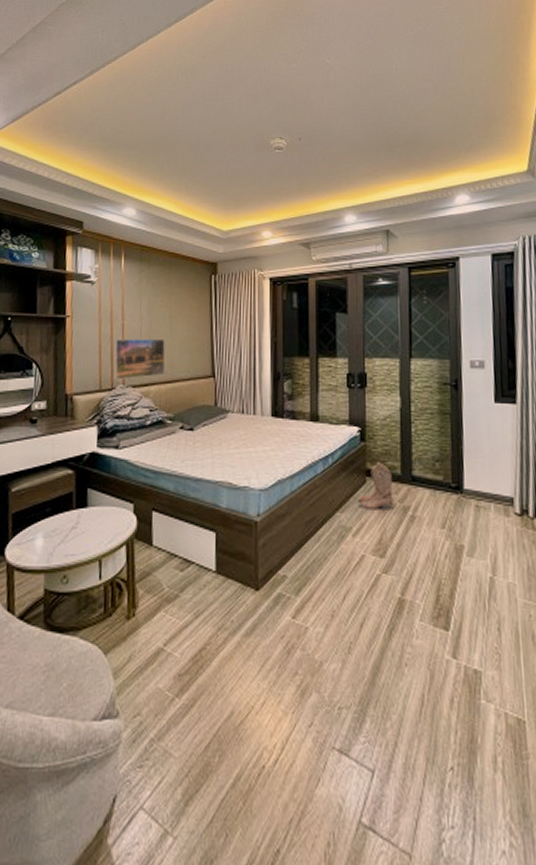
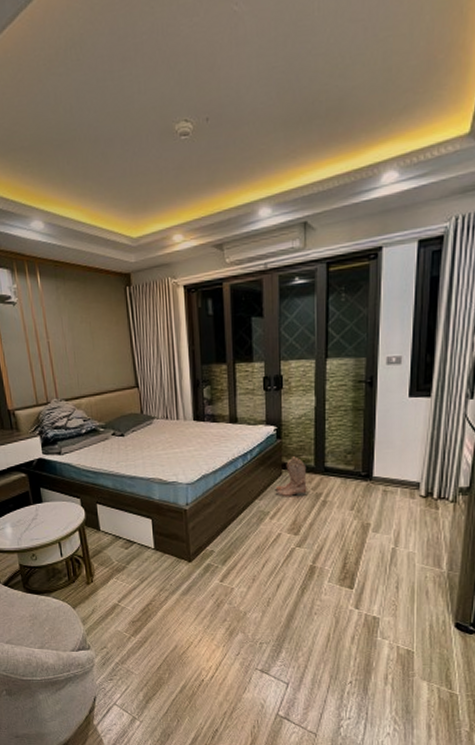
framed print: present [113,338,166,380] -> none [43,353,93,395]

